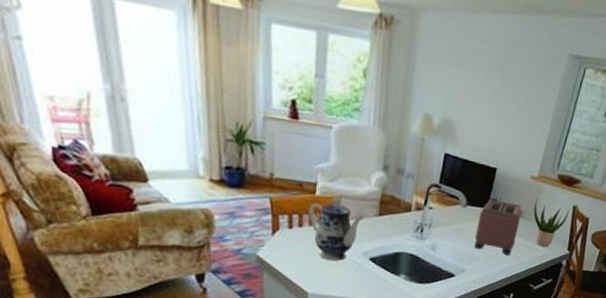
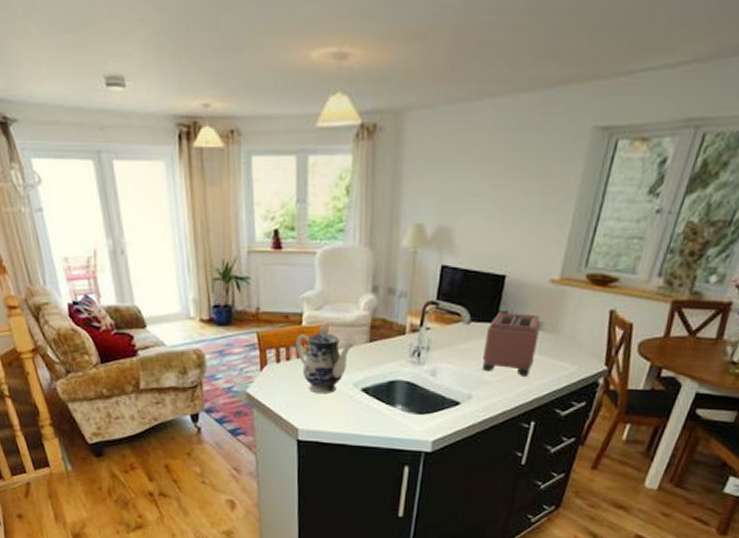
potted plant: present [533,198,569,247] -> none [556,305,605,363]

